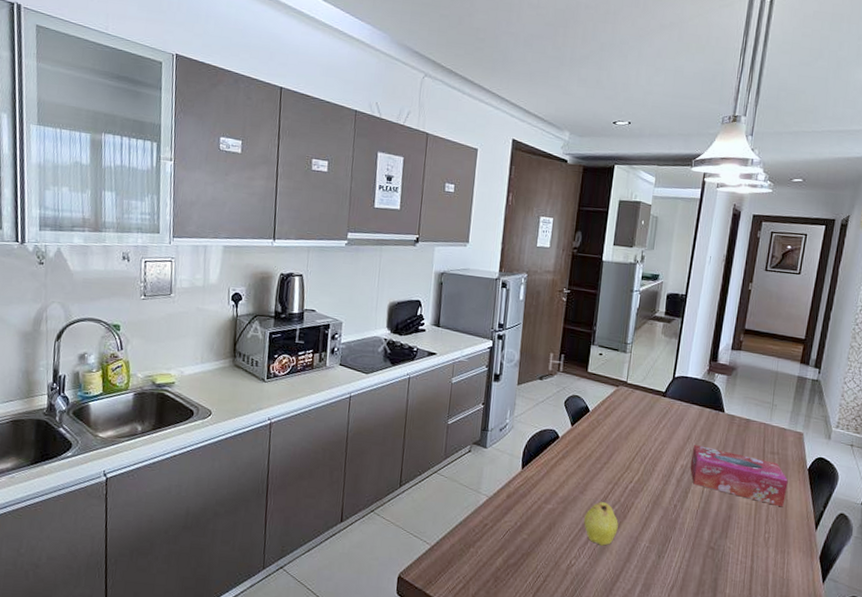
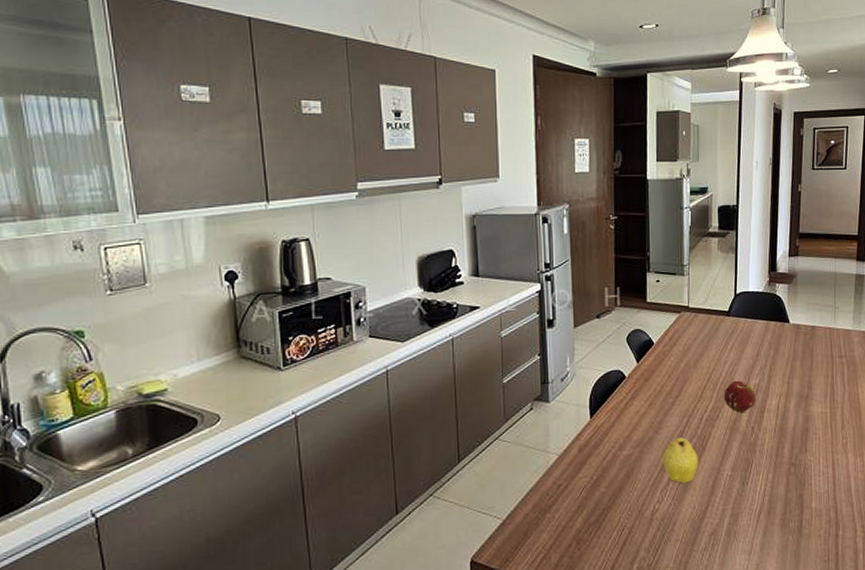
fruit: none [650,458,682,489] -> present [724,380,756,413]
tissue box: present [690,445,788,508] -> none [762,361,858,410]

